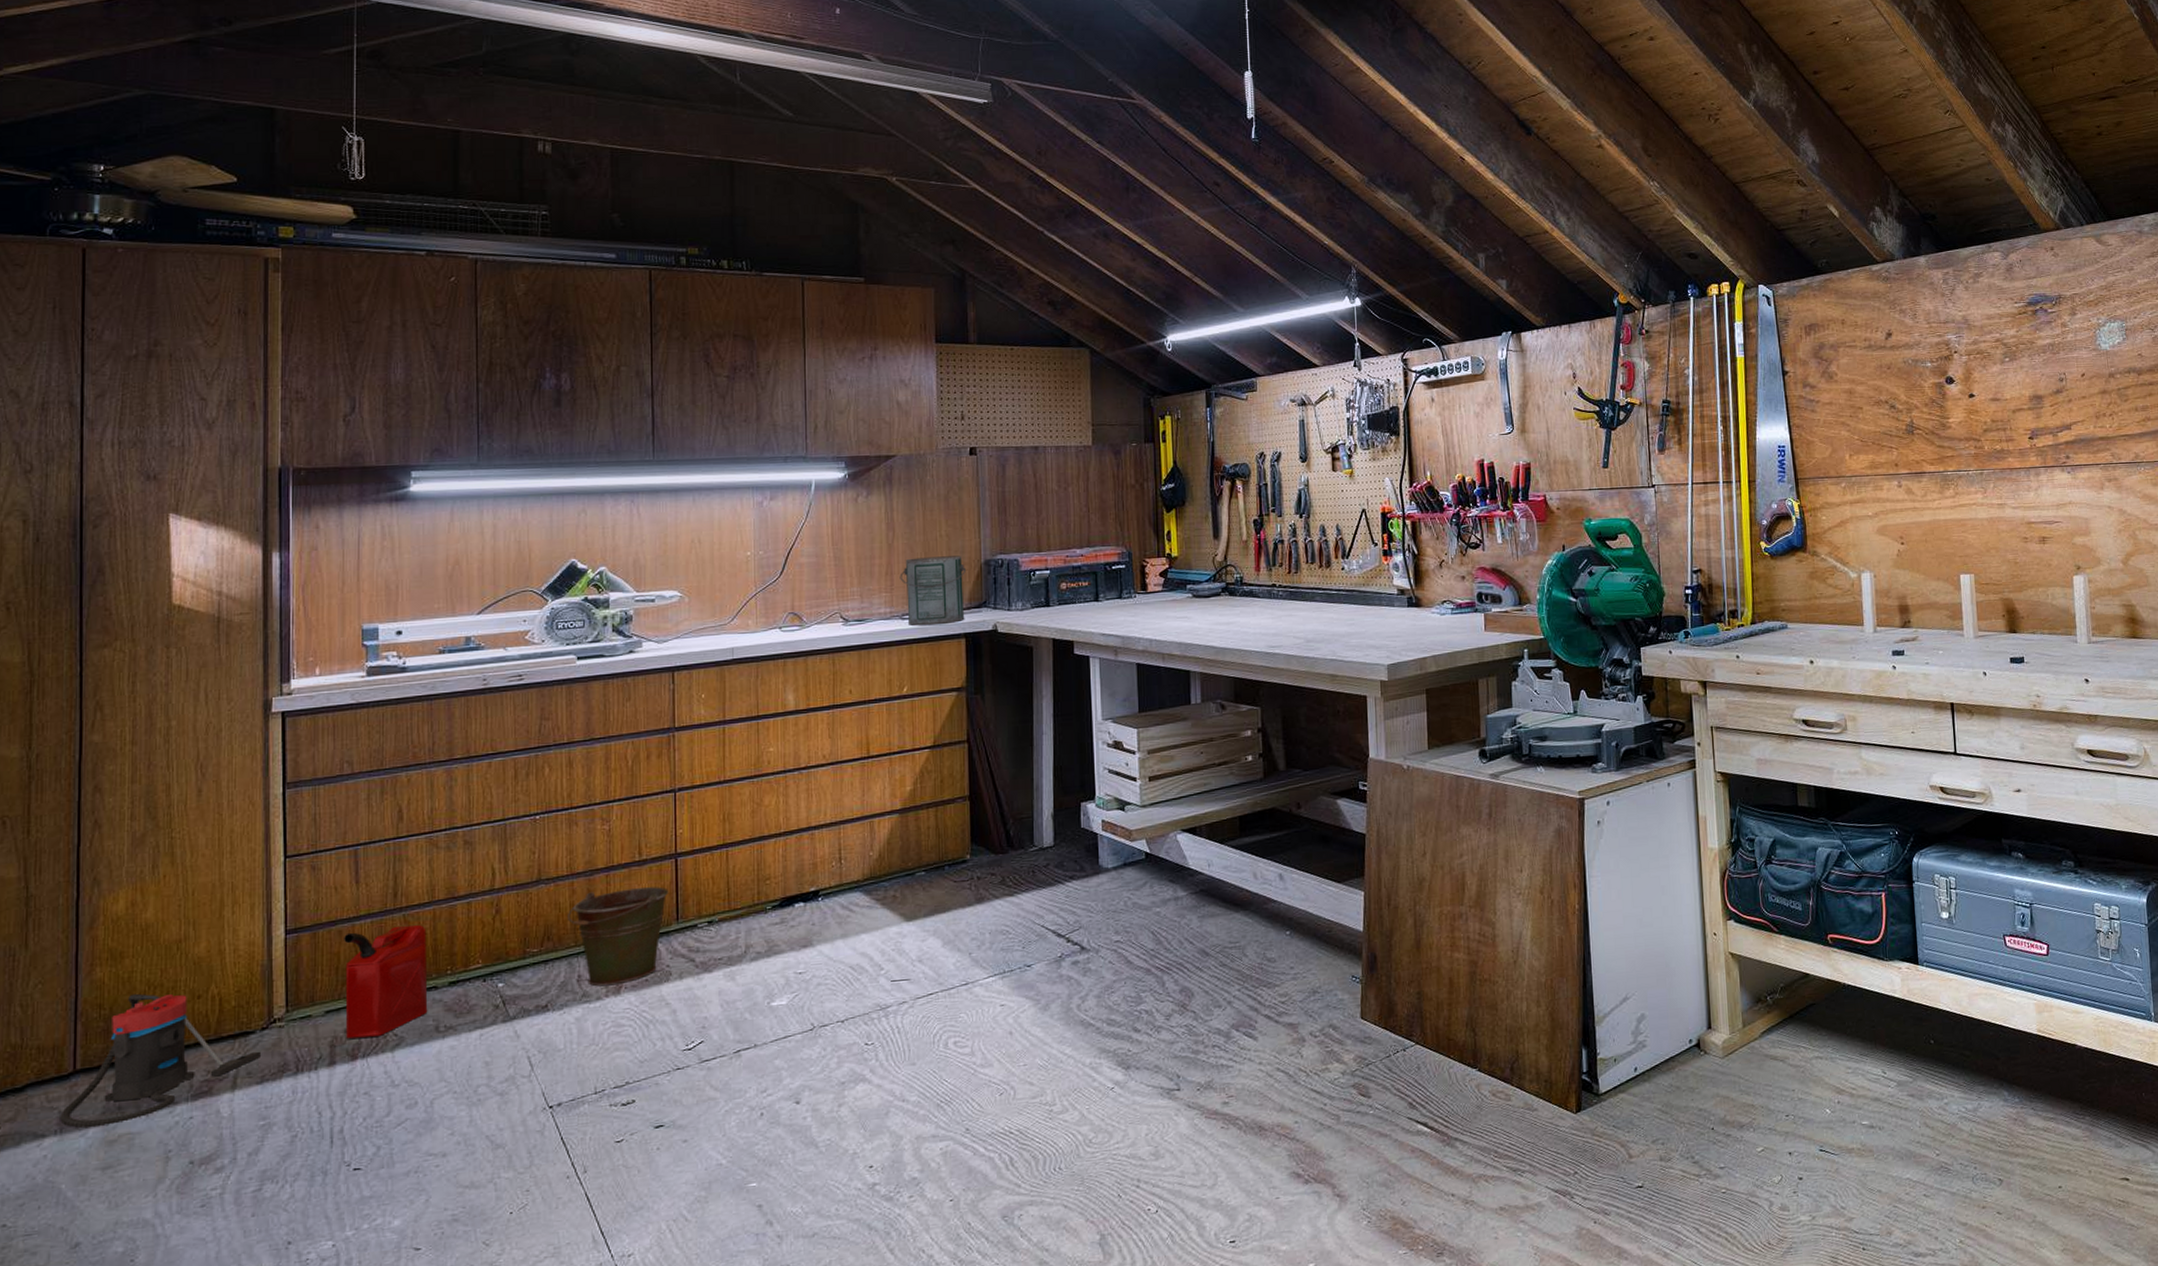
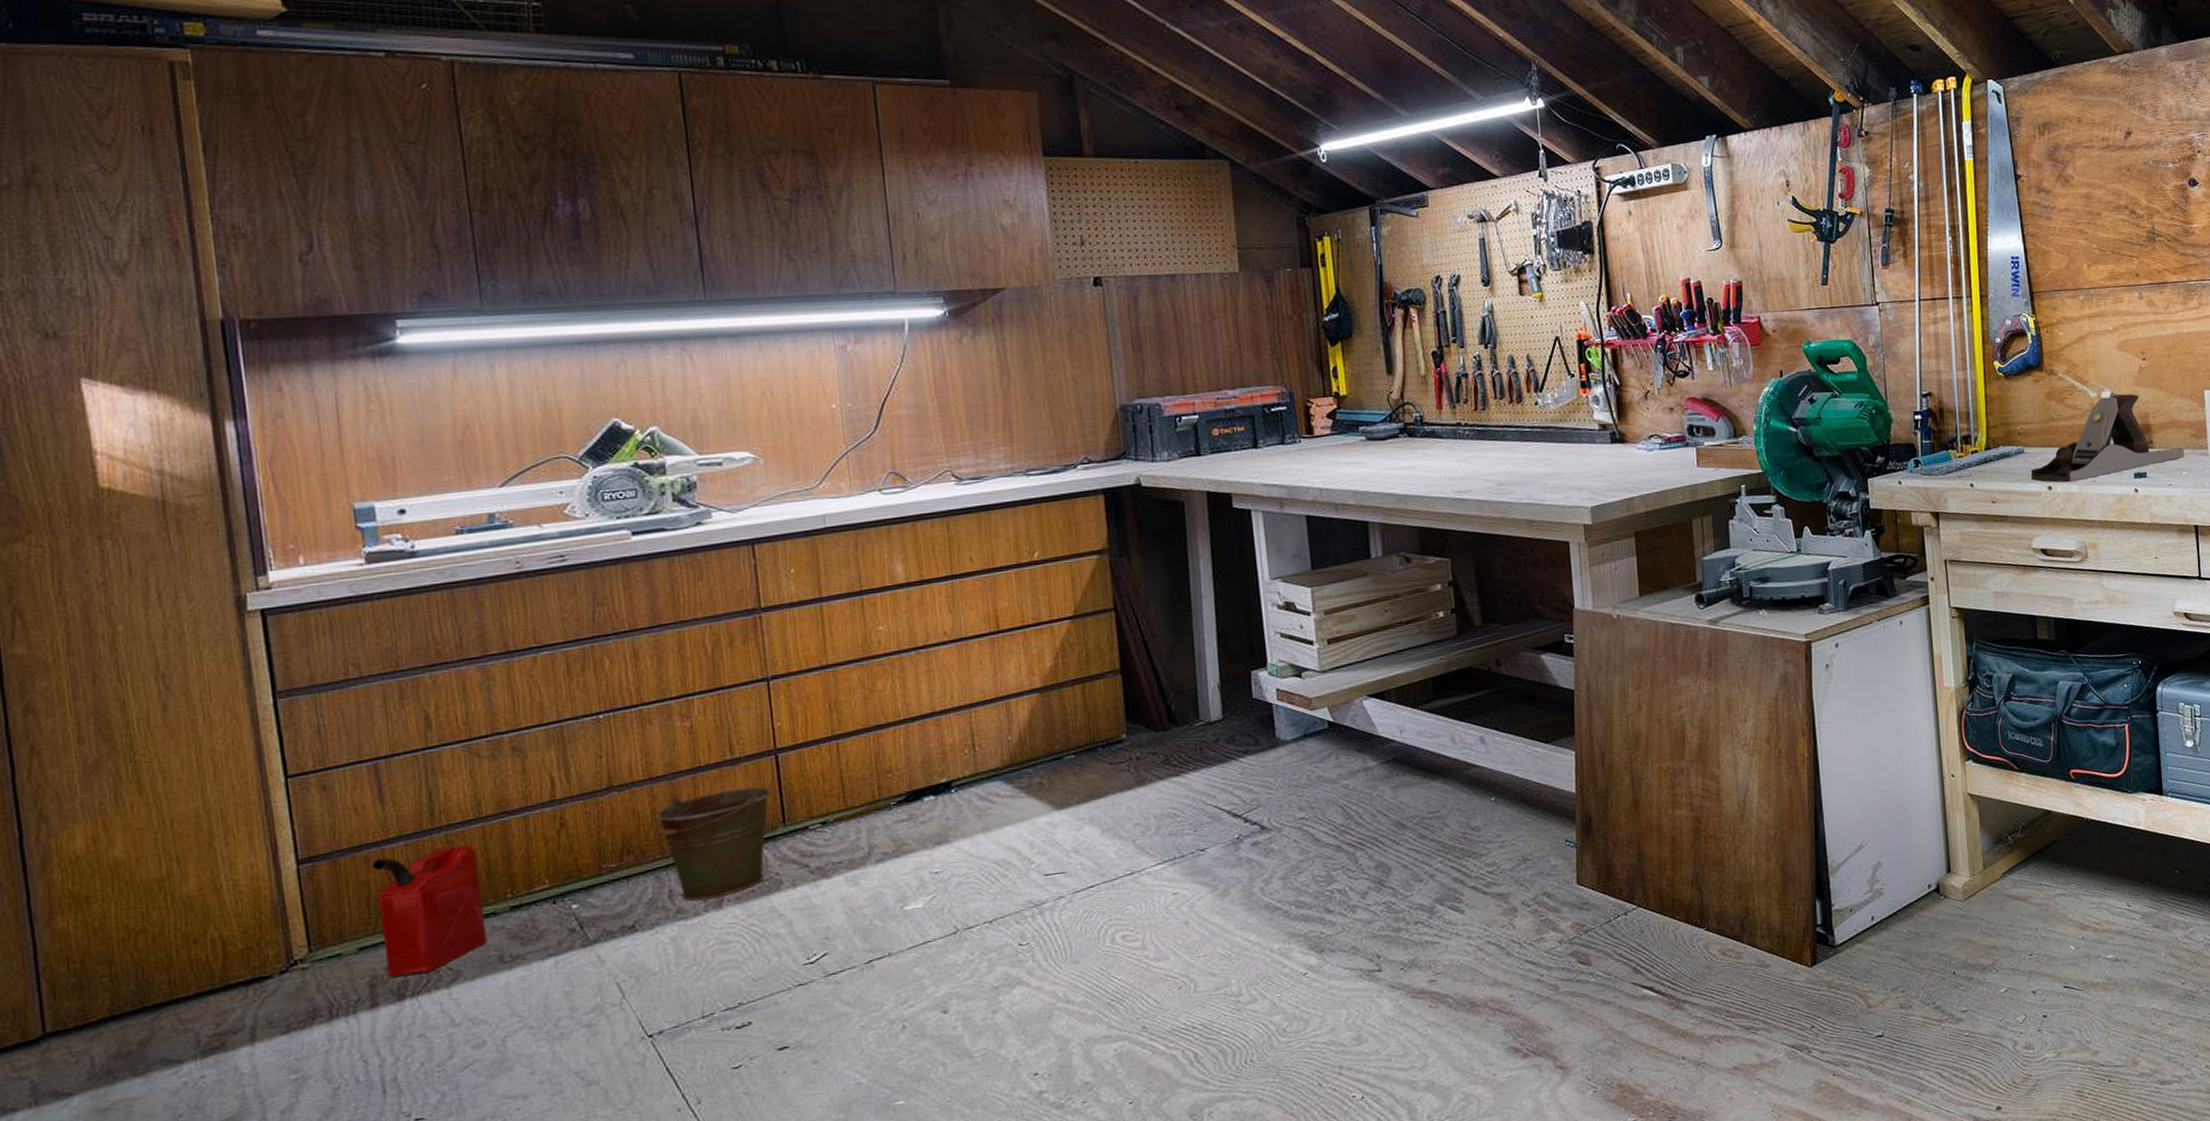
vacuum cleaner: present [60,993,262,1128] -> none [32,940,284,1098]
paint can: present [899,555,966,626] -> none [1020,401,1101,483]
hand plane: none [1794,573,1941,658] -> present [2031,391,2185,483]

